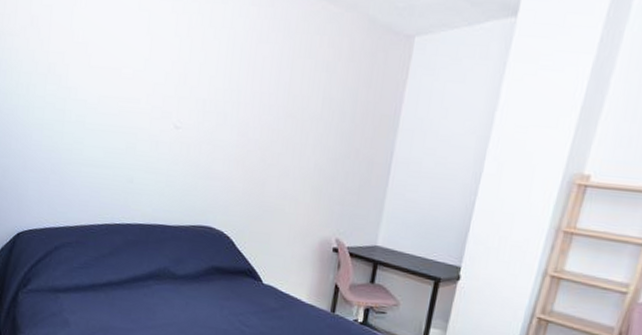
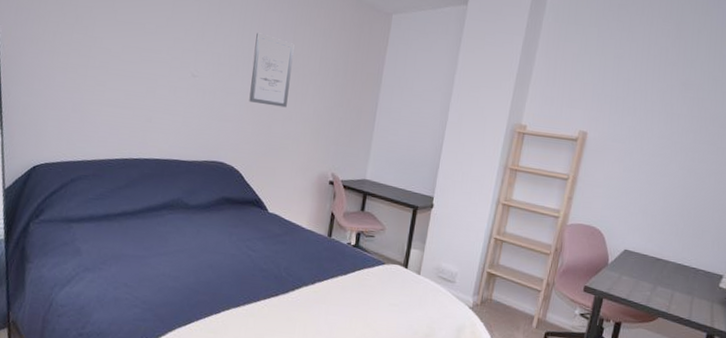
wall art: none [239,71,292,162] -> present [249,32,295,108]

